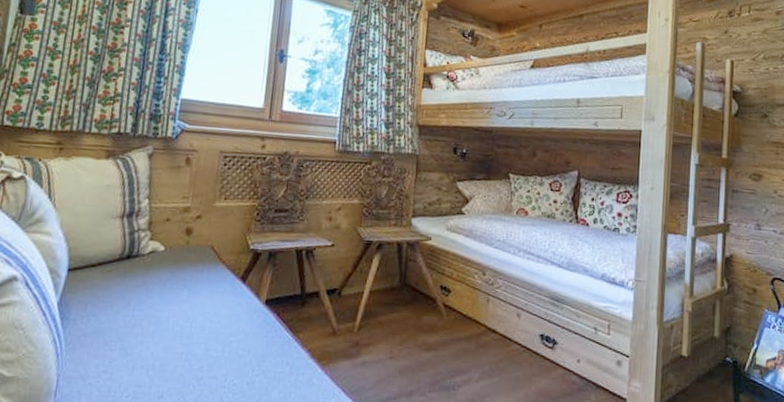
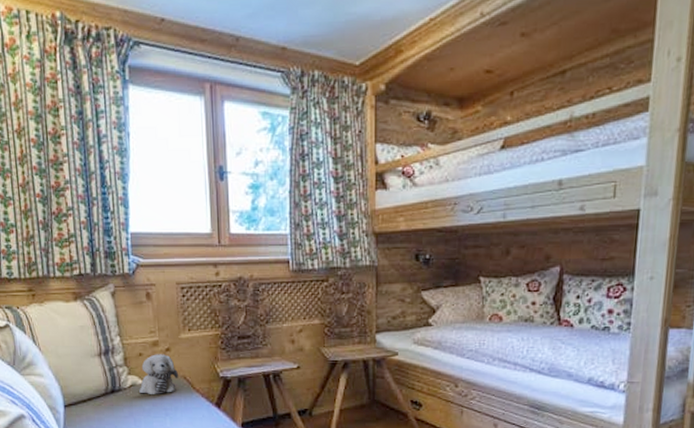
plush toy: none [159,220,207,264] -> present [139,354,179,394]

